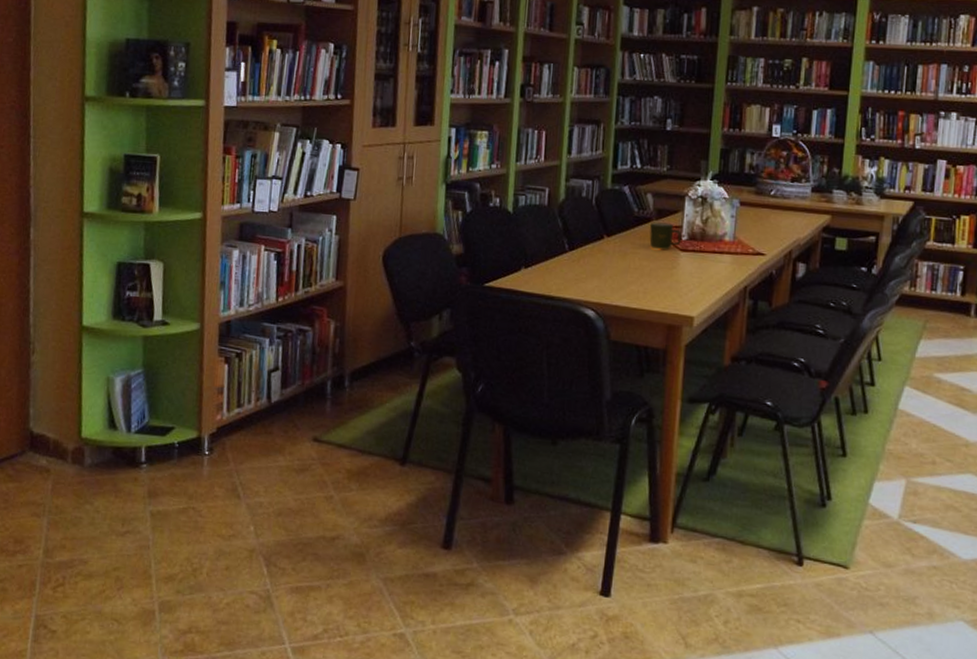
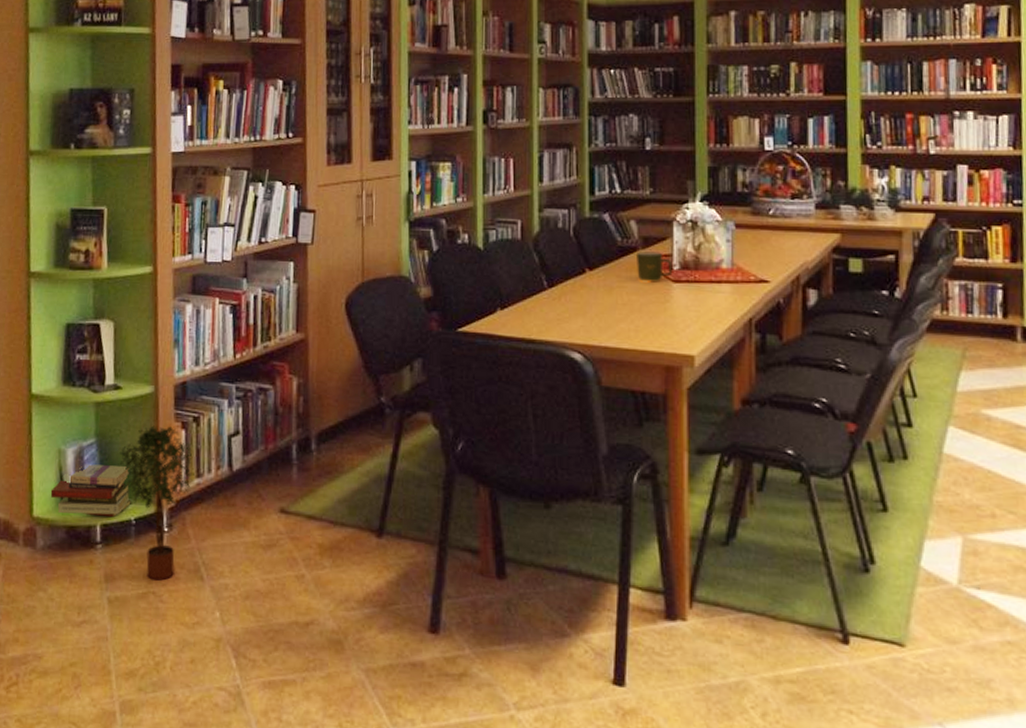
books: none [98,392,175,441] -> present [50,464,131,518]
potted tree: none [164,359,235,498] -> present [118,425,195,581]

